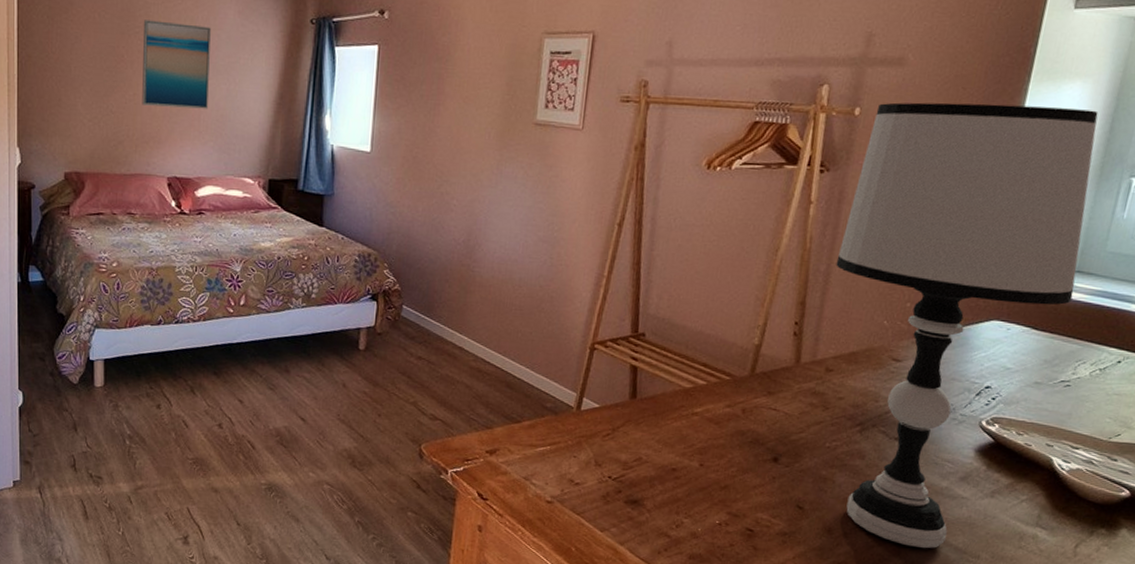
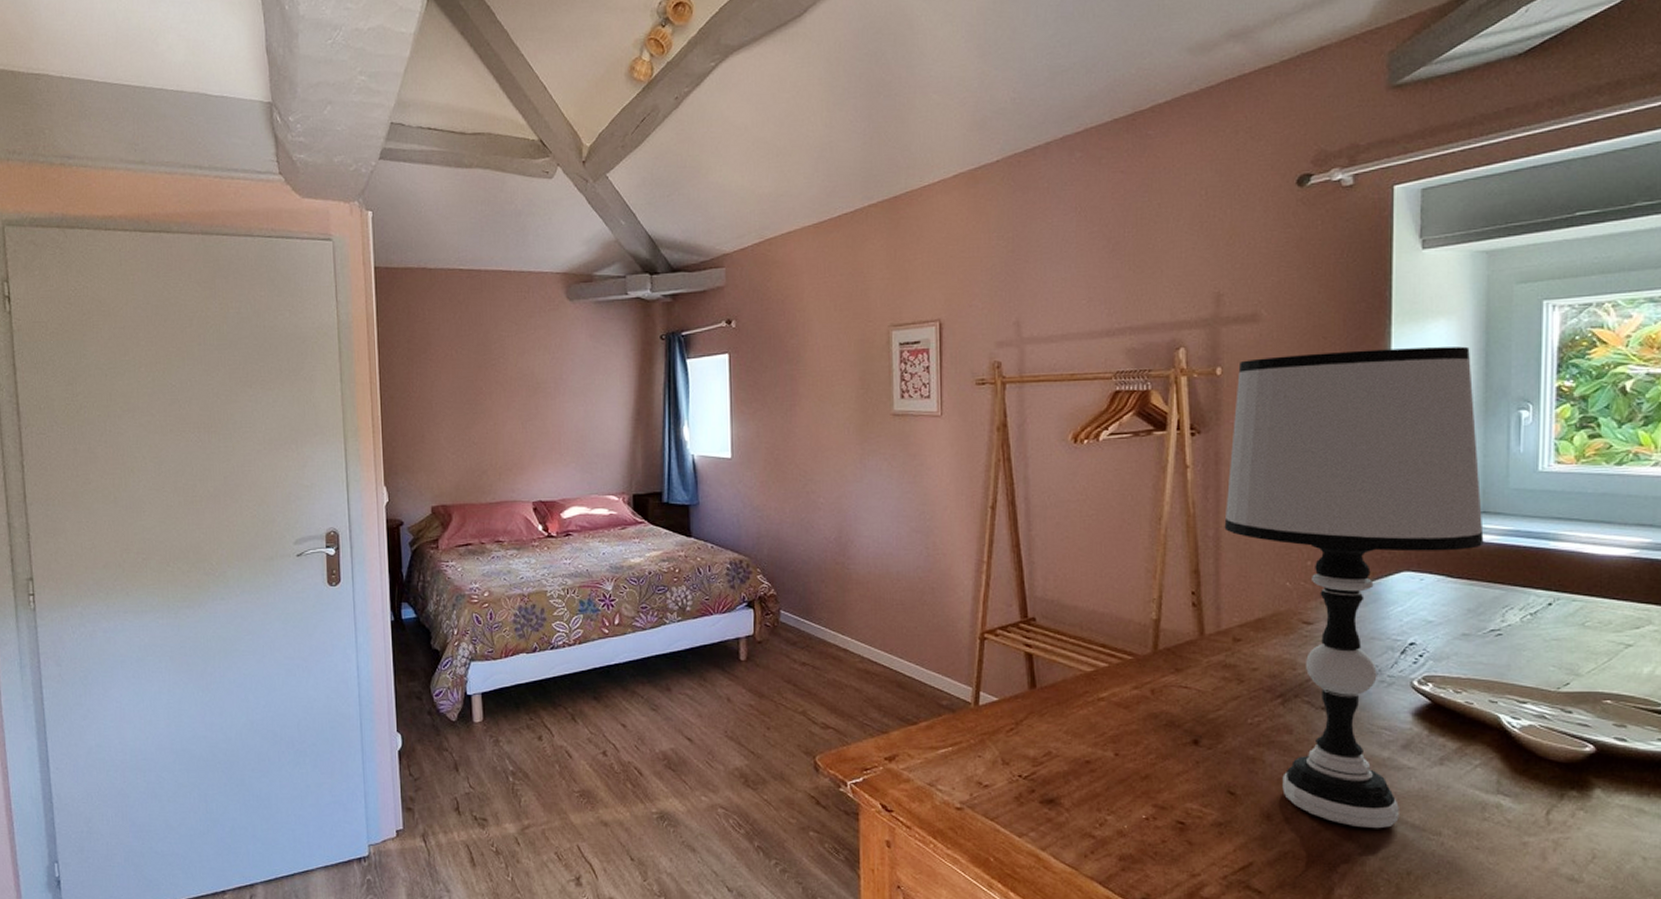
wall art: present [142,20,211,109] -> none [498,351,568,434]

